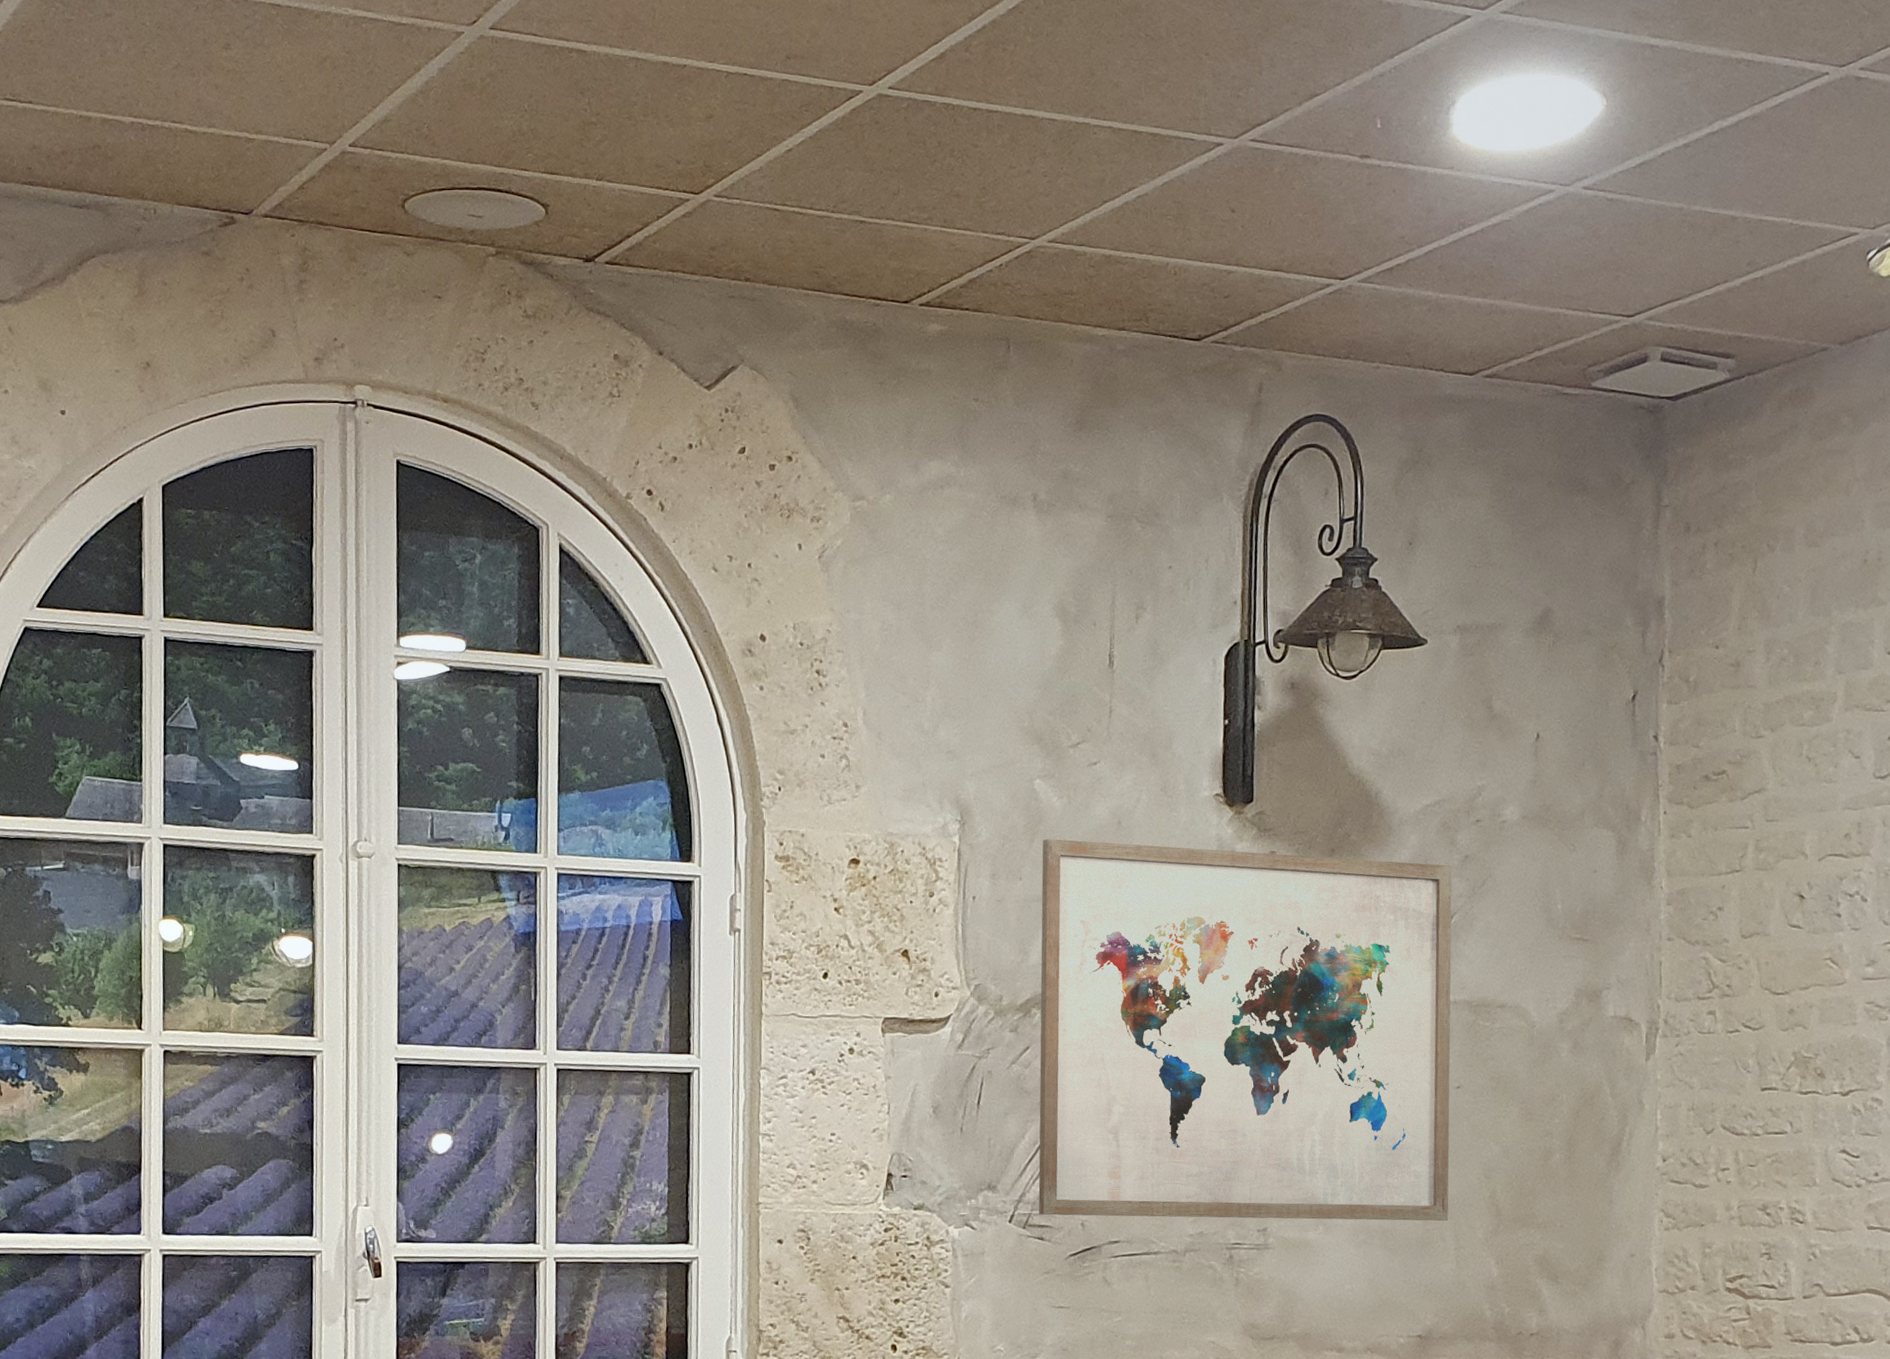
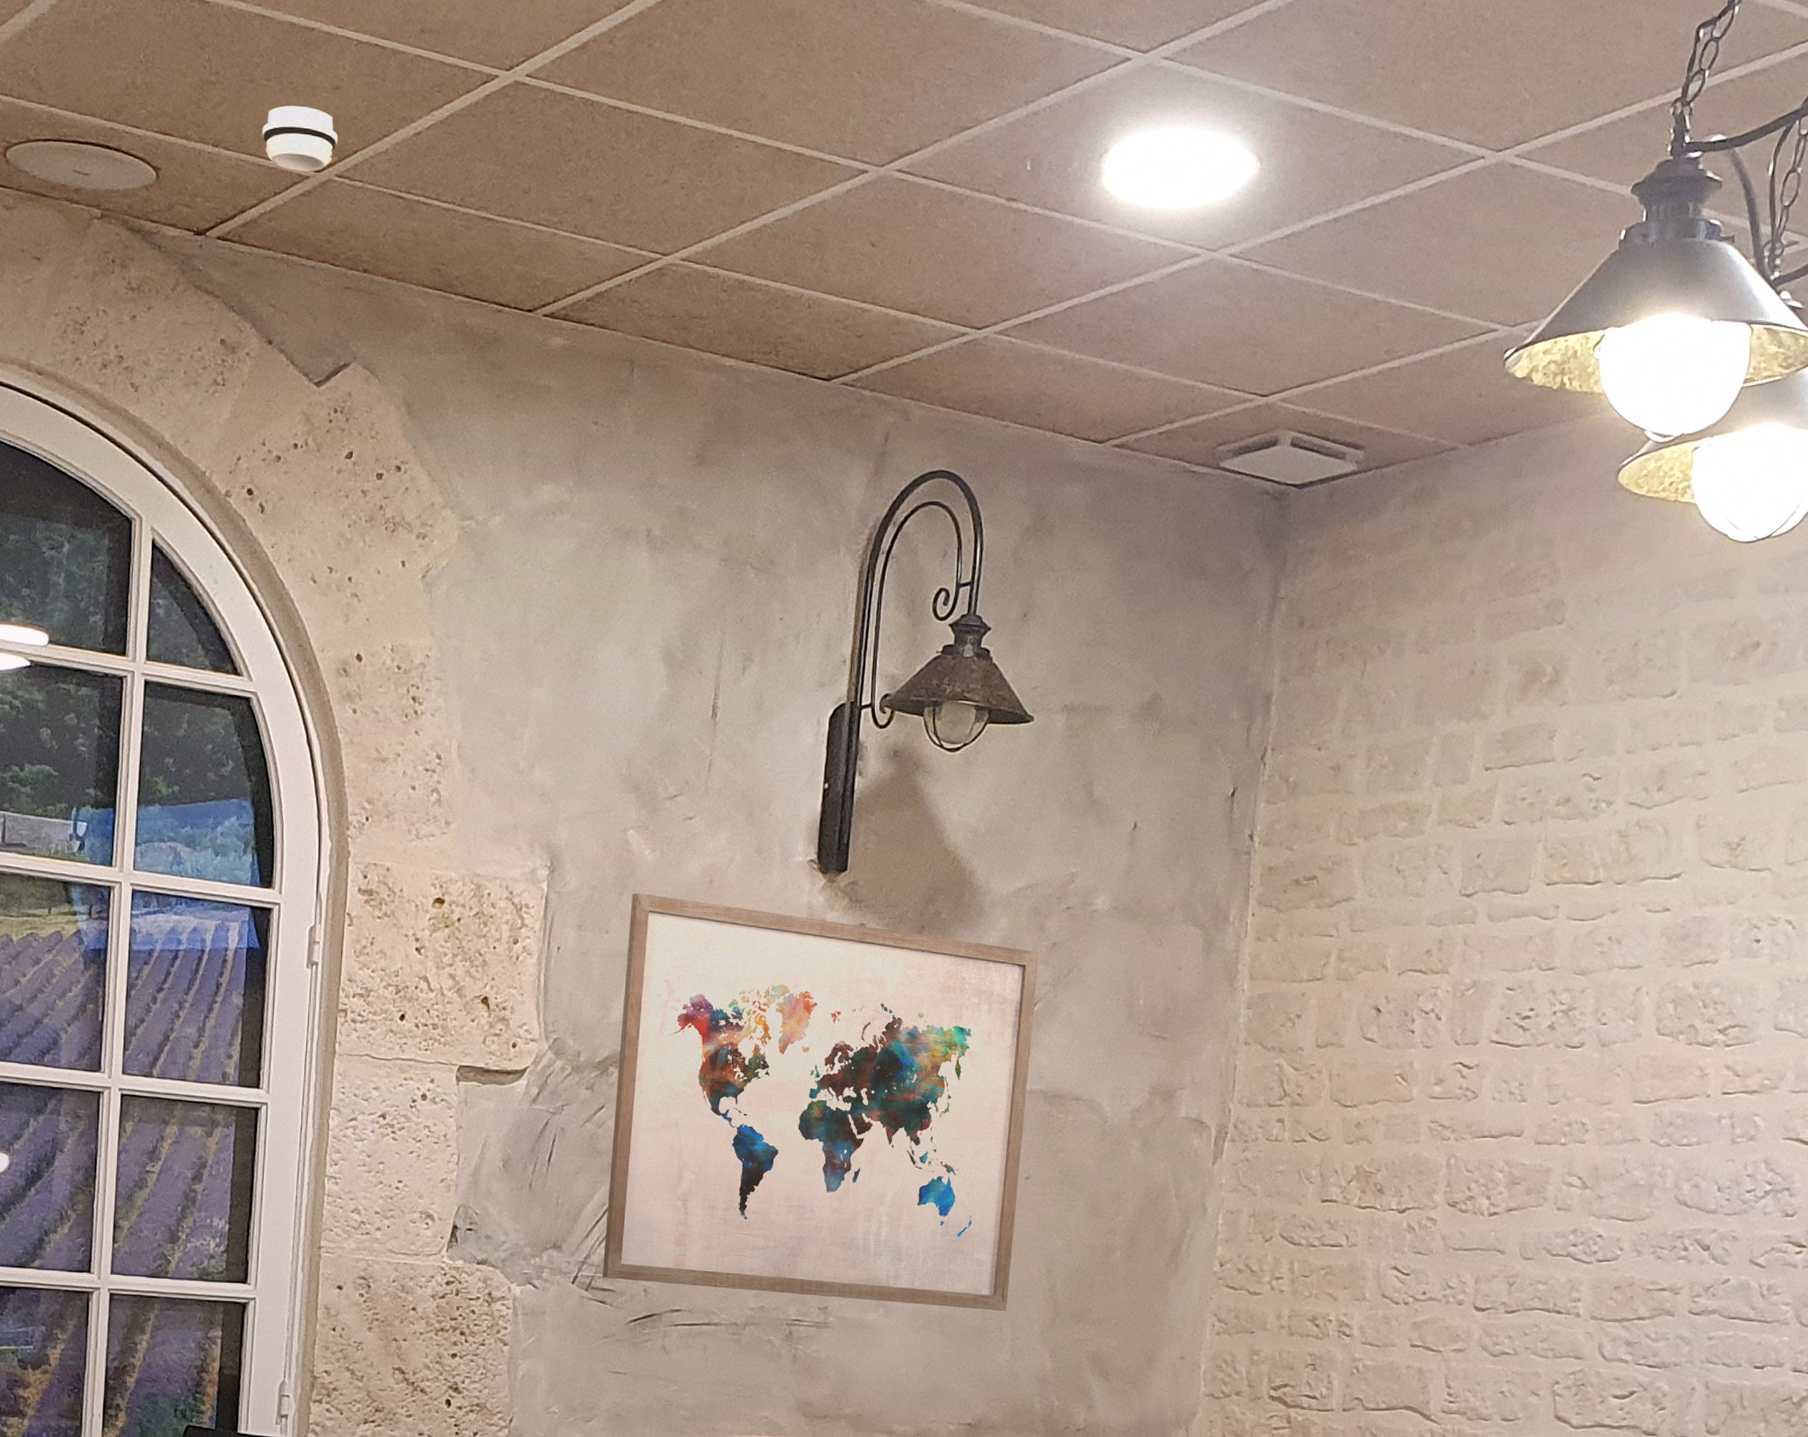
smoke detector: none [642,136,715,196] -> present [262,105,338,172]

